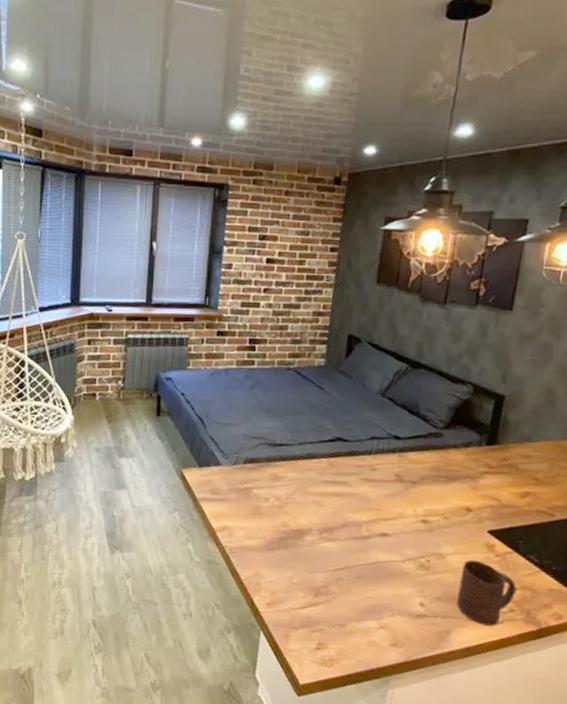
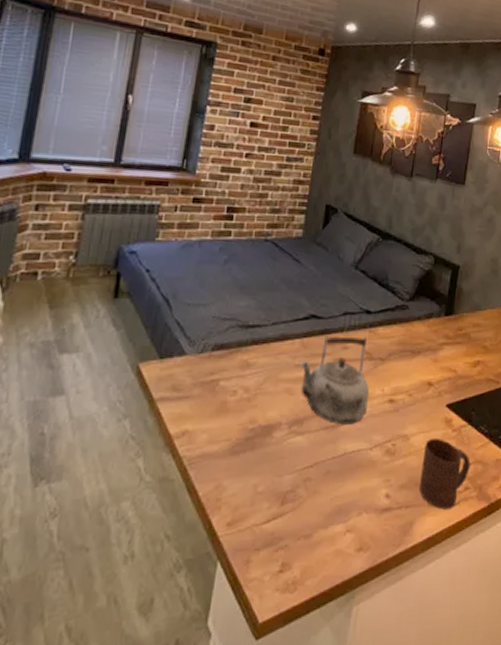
kettle: none [328,457,401,538] -> present [300,336,370,425]

